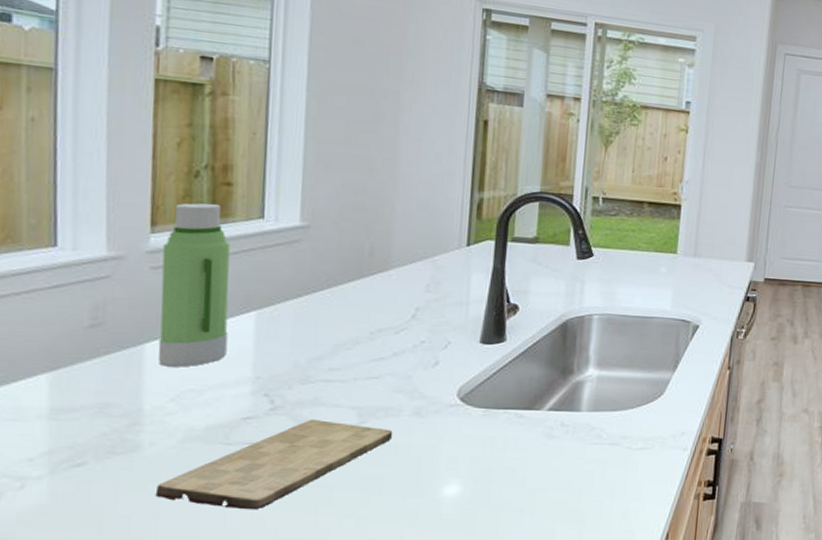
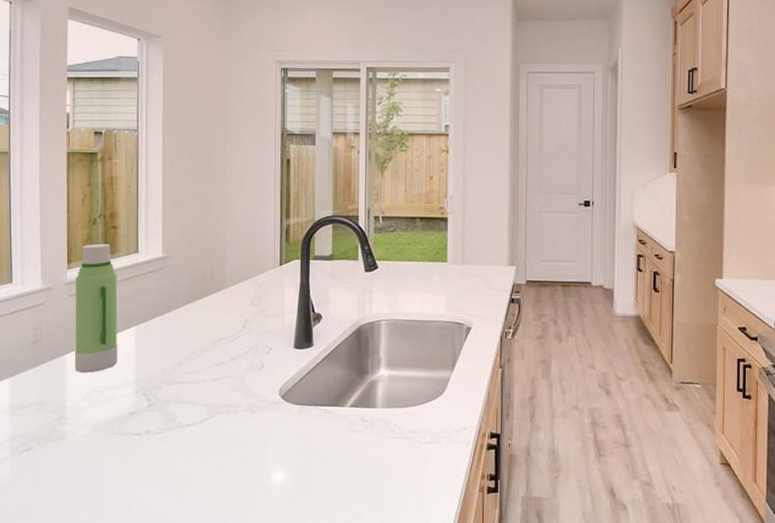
cutting board: present [155,420,393,510] -> none [75,415,233,489]

